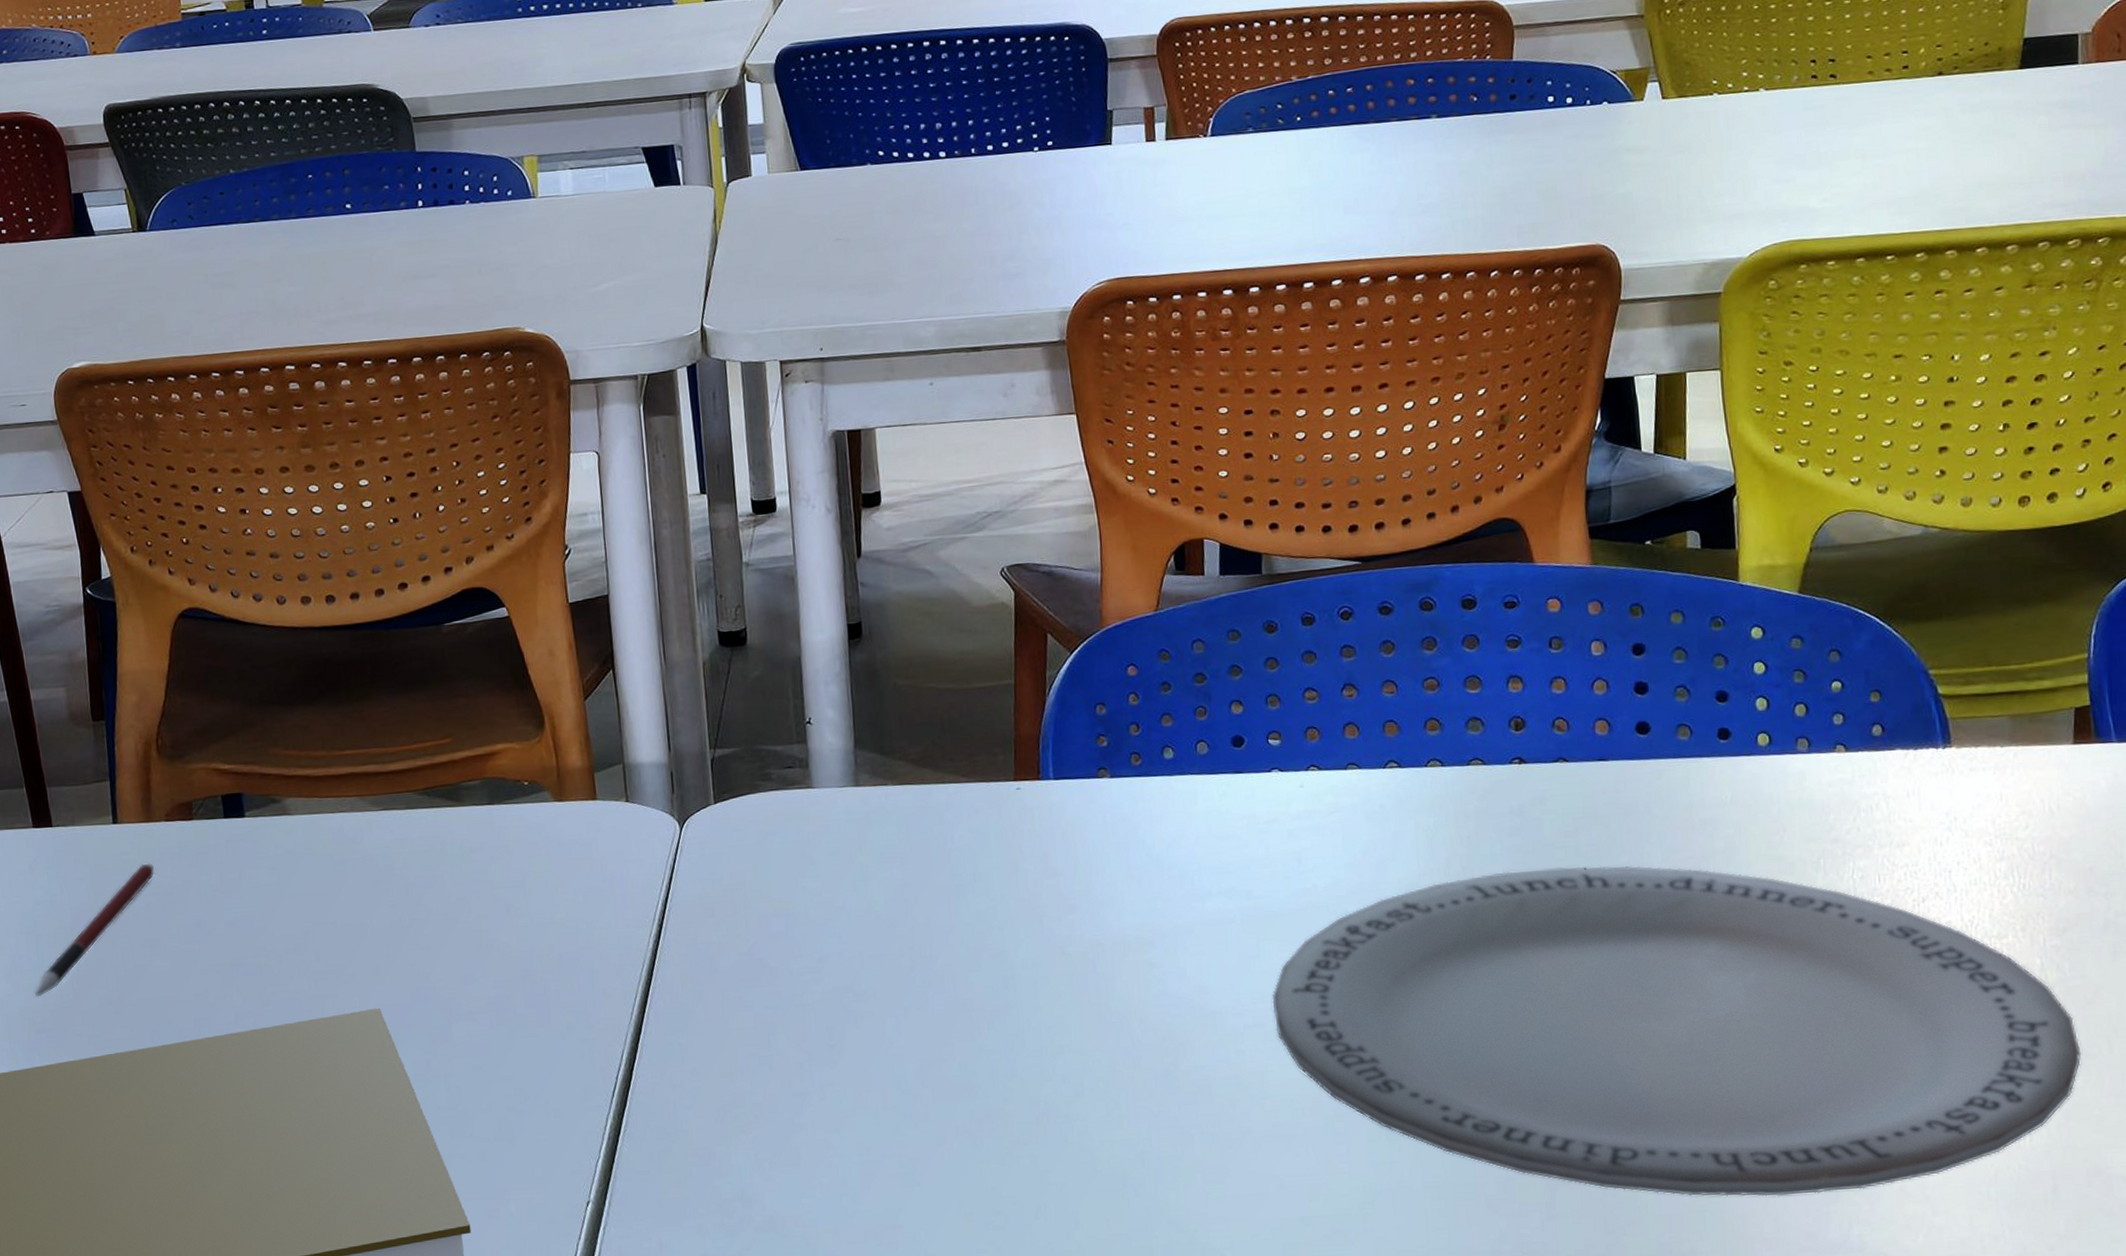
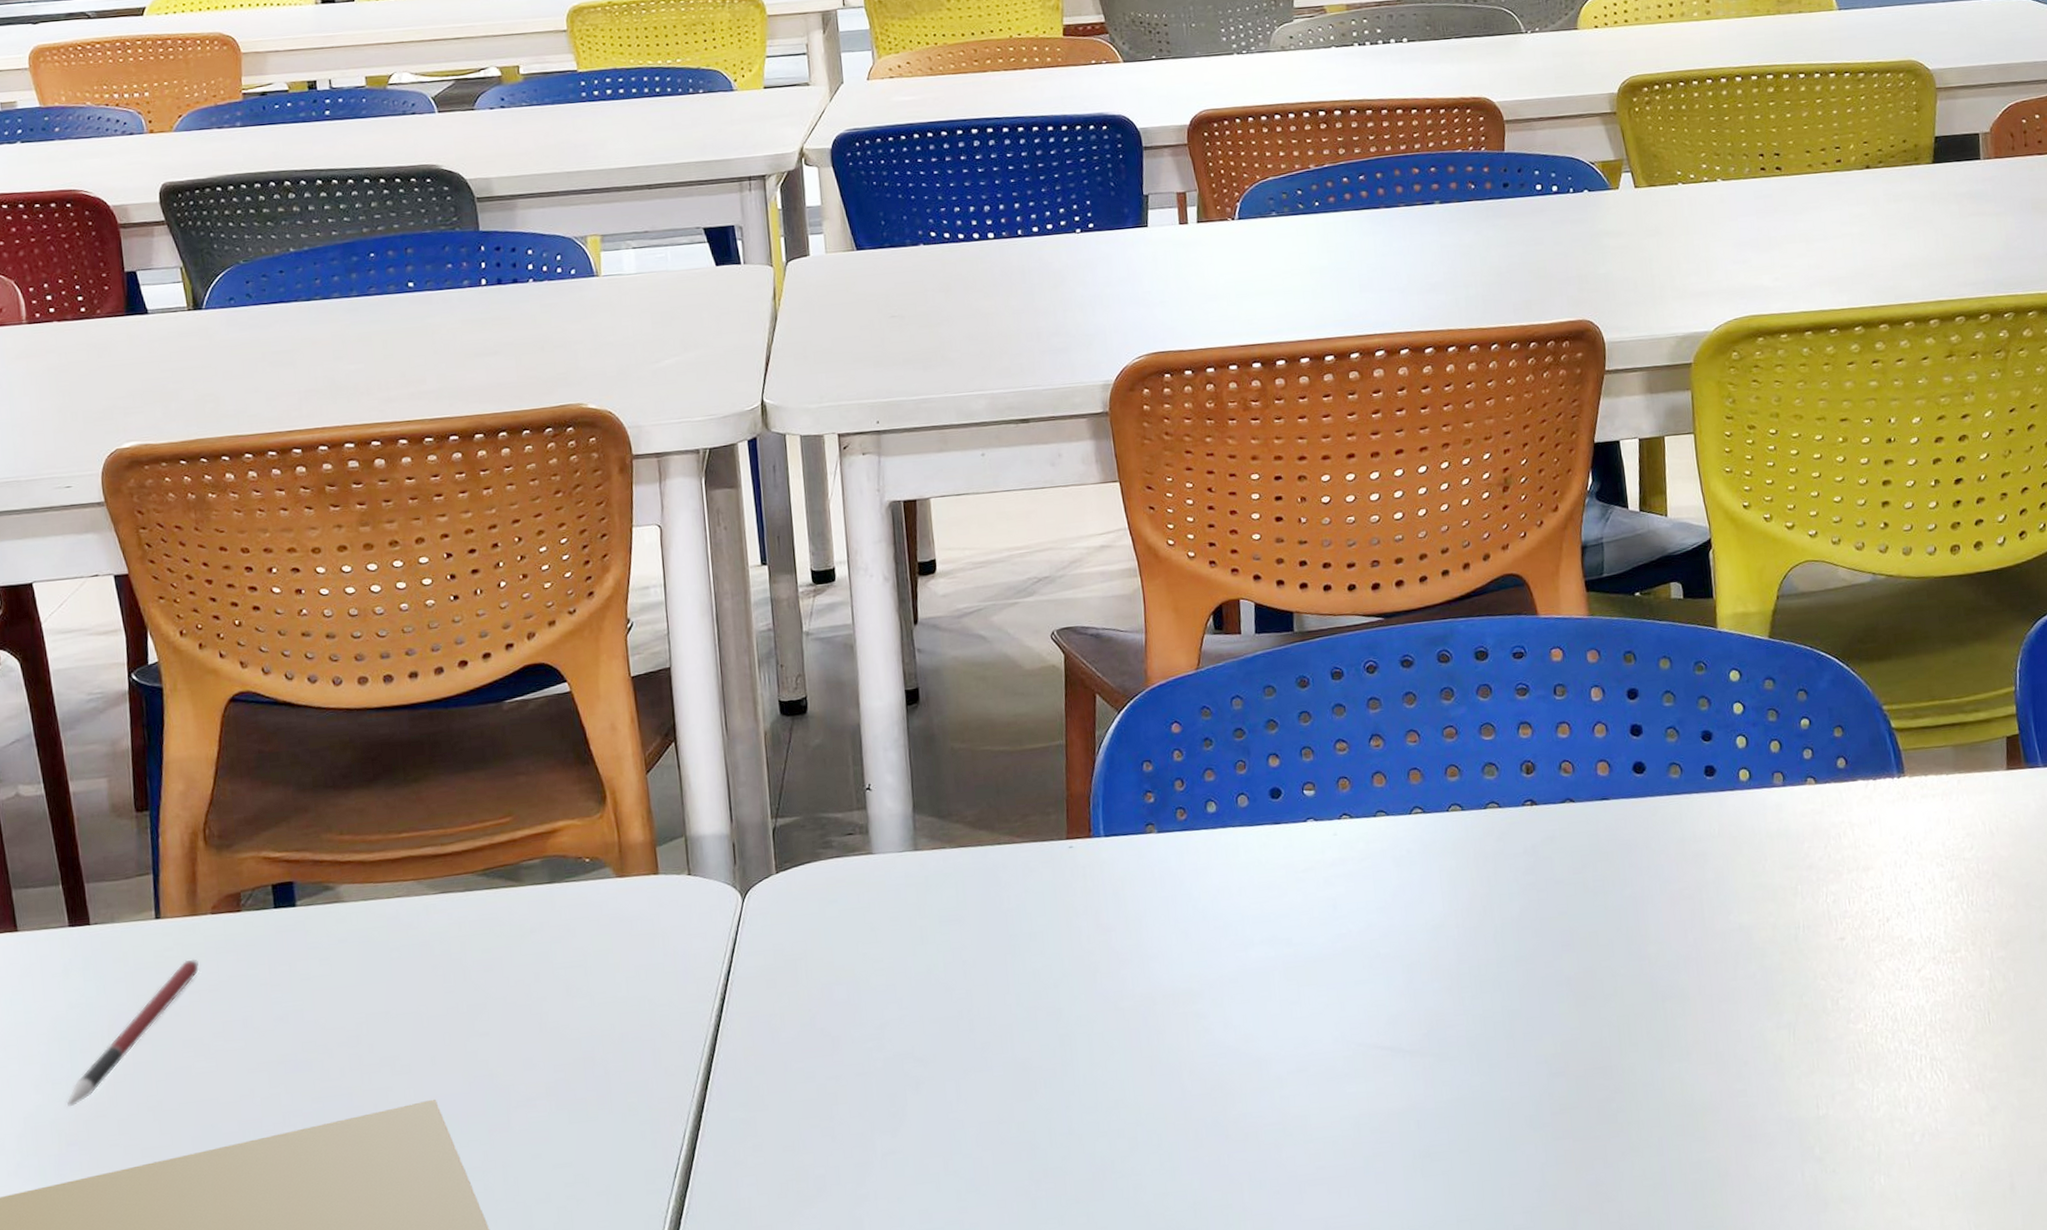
plate: present [1272,865,2082,1197] -> none [1312,898,2028,1214]

